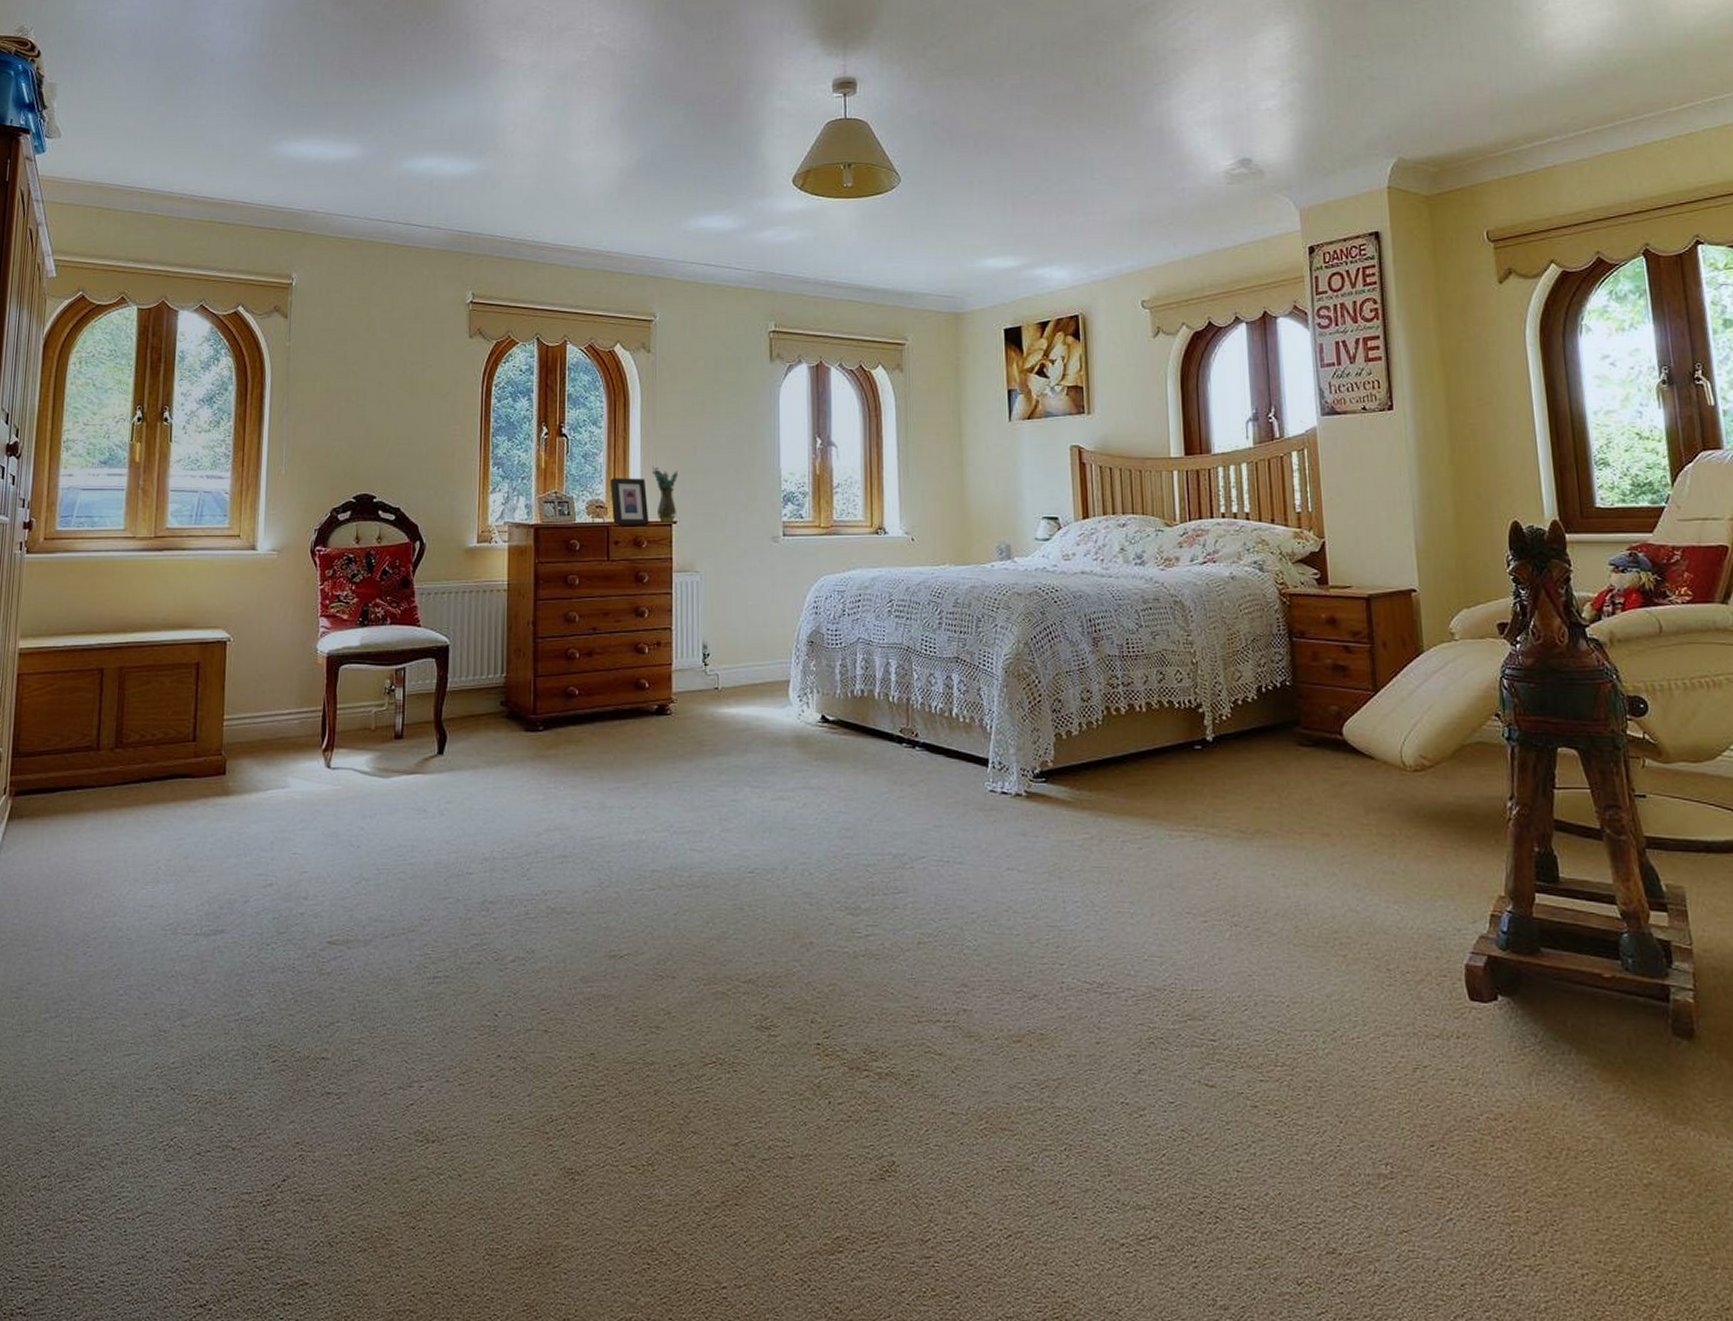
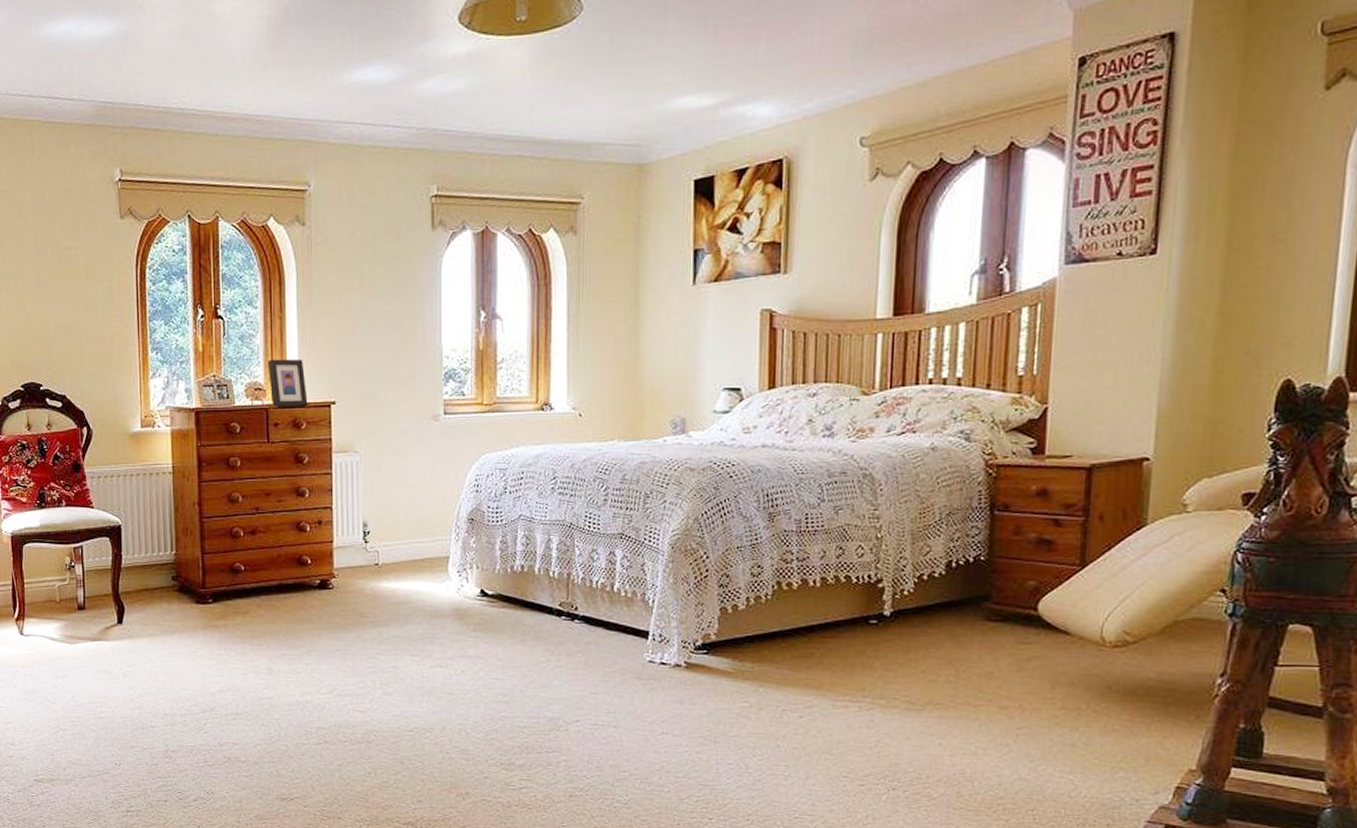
vase: present [653,466,678,523] -> none [310,346,336,404]

